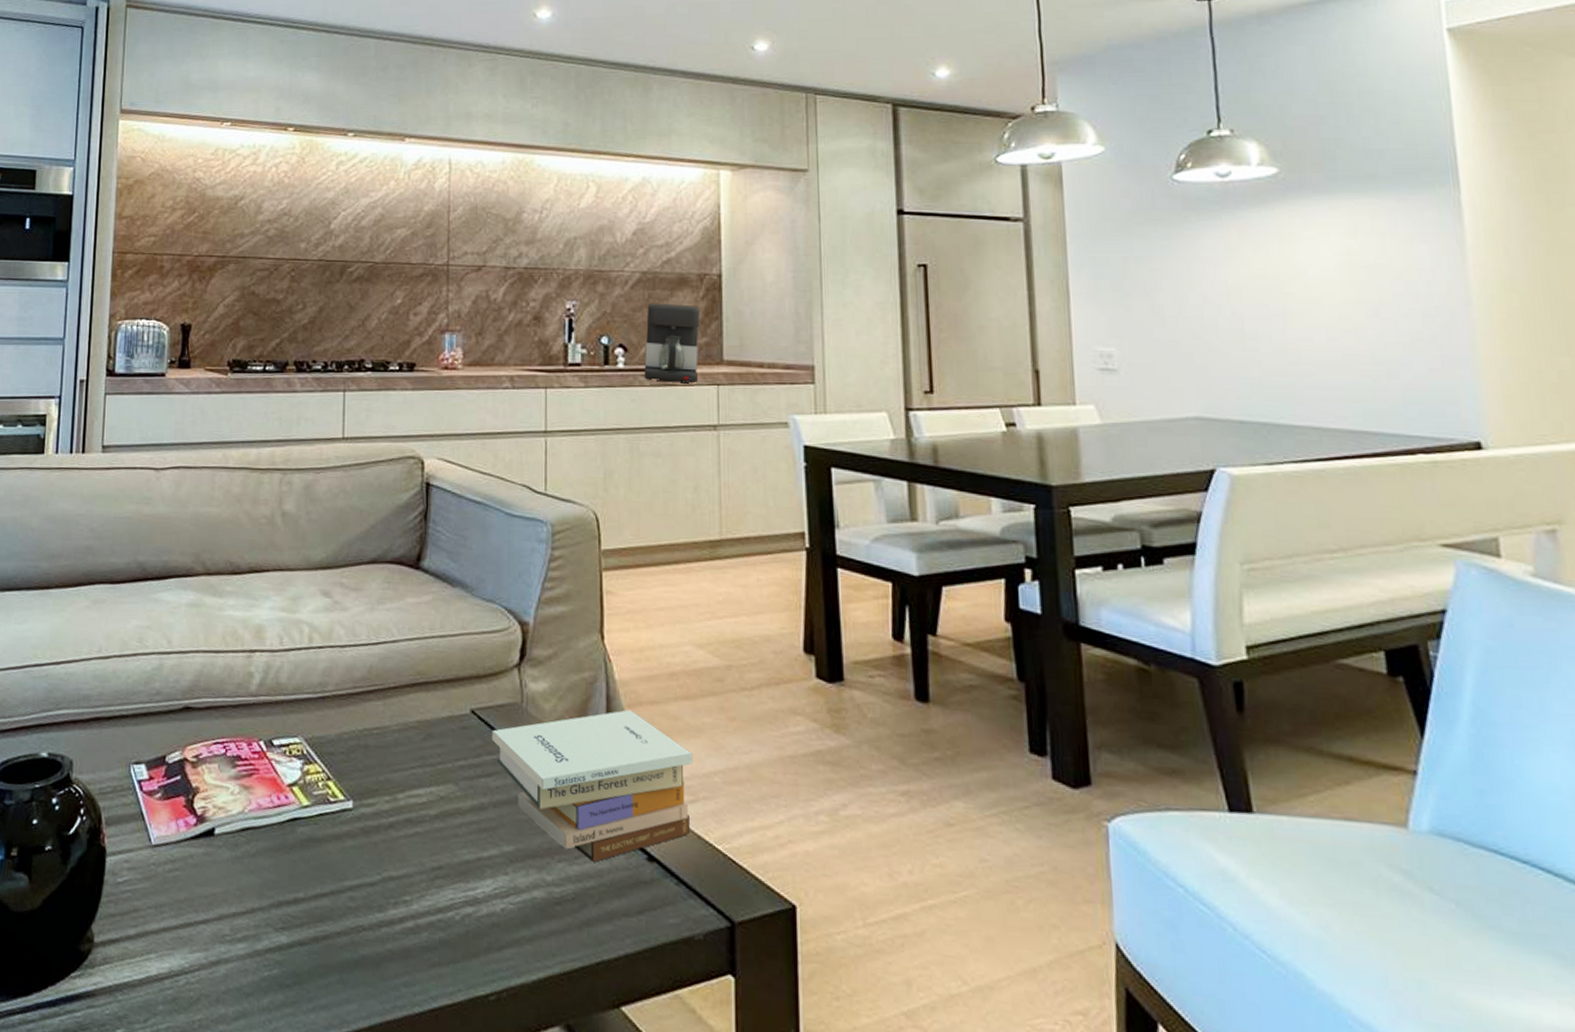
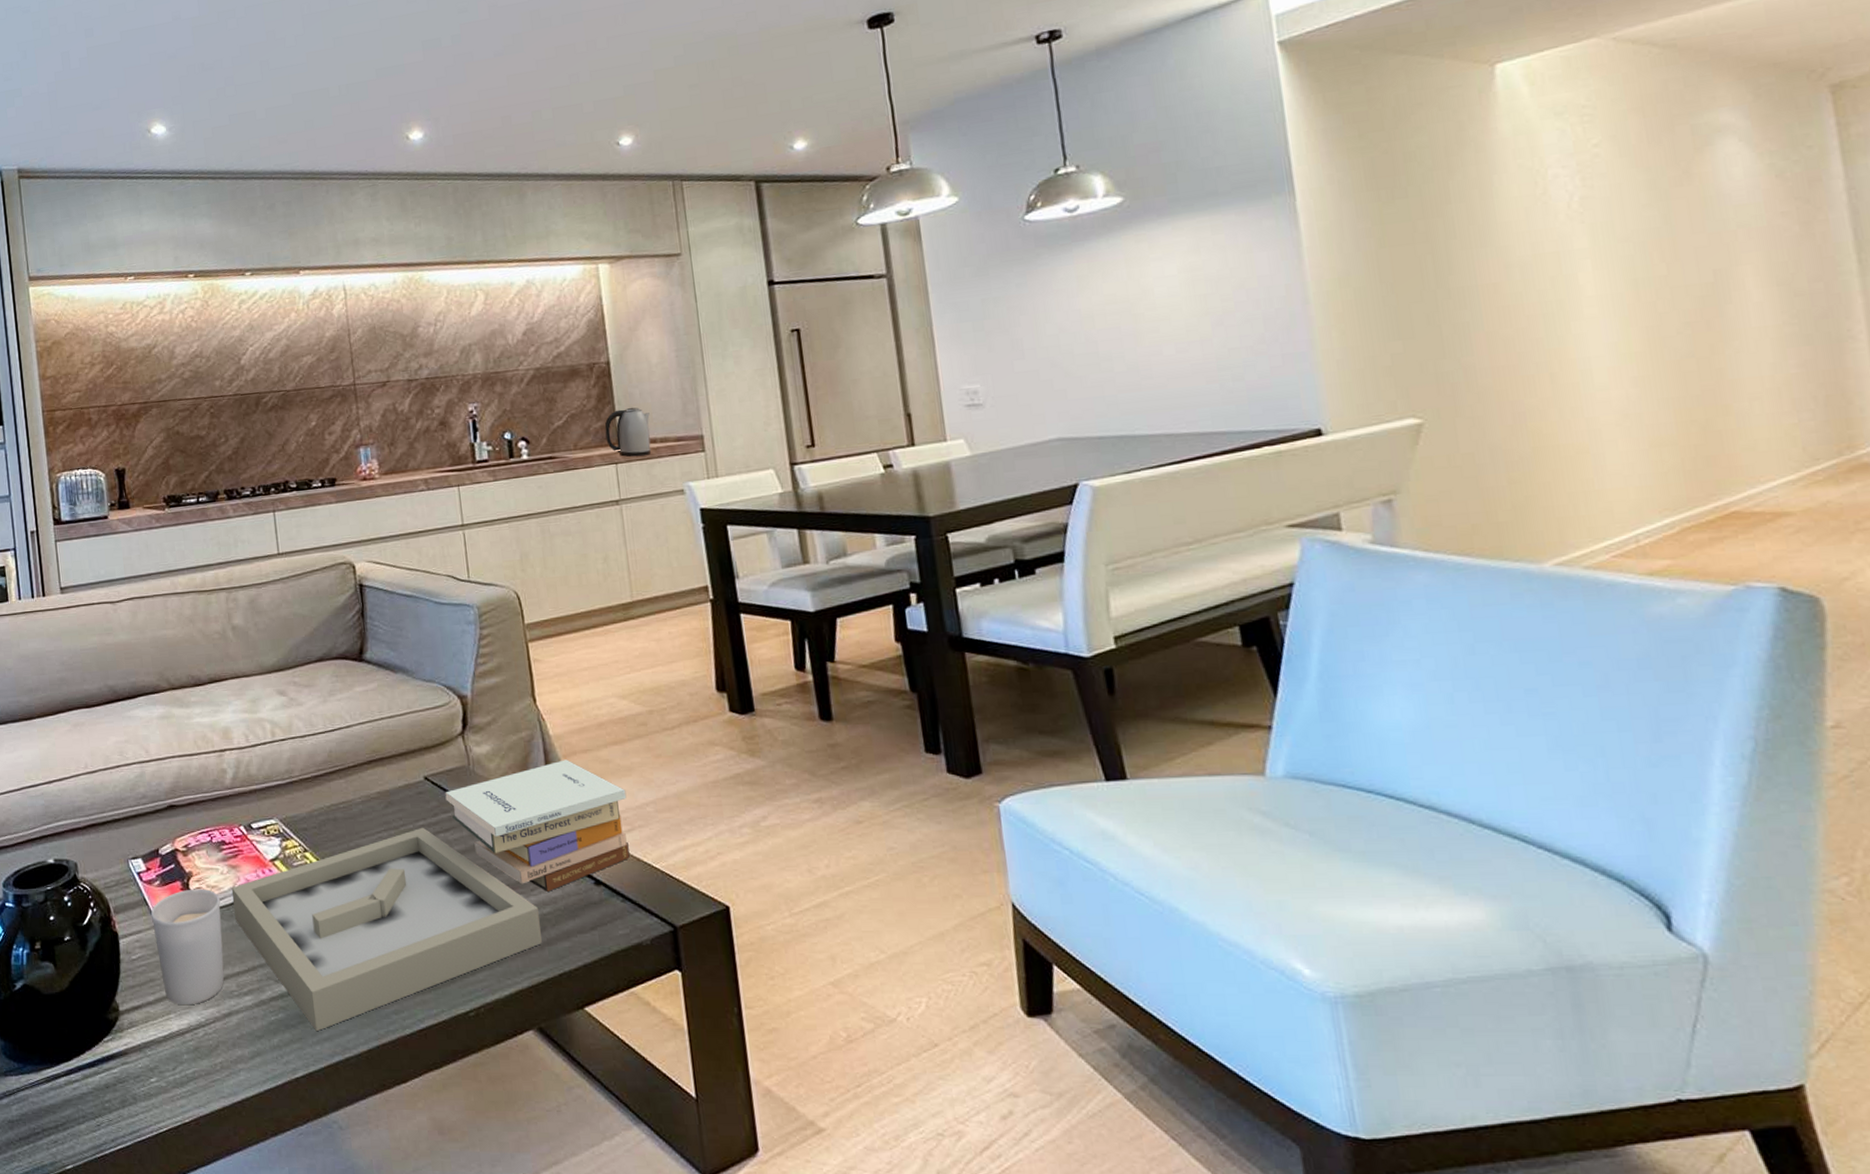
candle holder: none [145,807,226,946] -> present [150,888,225,1006]
decorative tray: none [239,768,582,997] -> present [231,827,543,1032]
coffee maker: present [644,303,700,384] -> none [543,393,598,467]
kettle: none [709,326,759,381] -> present [604,407,652,458]

